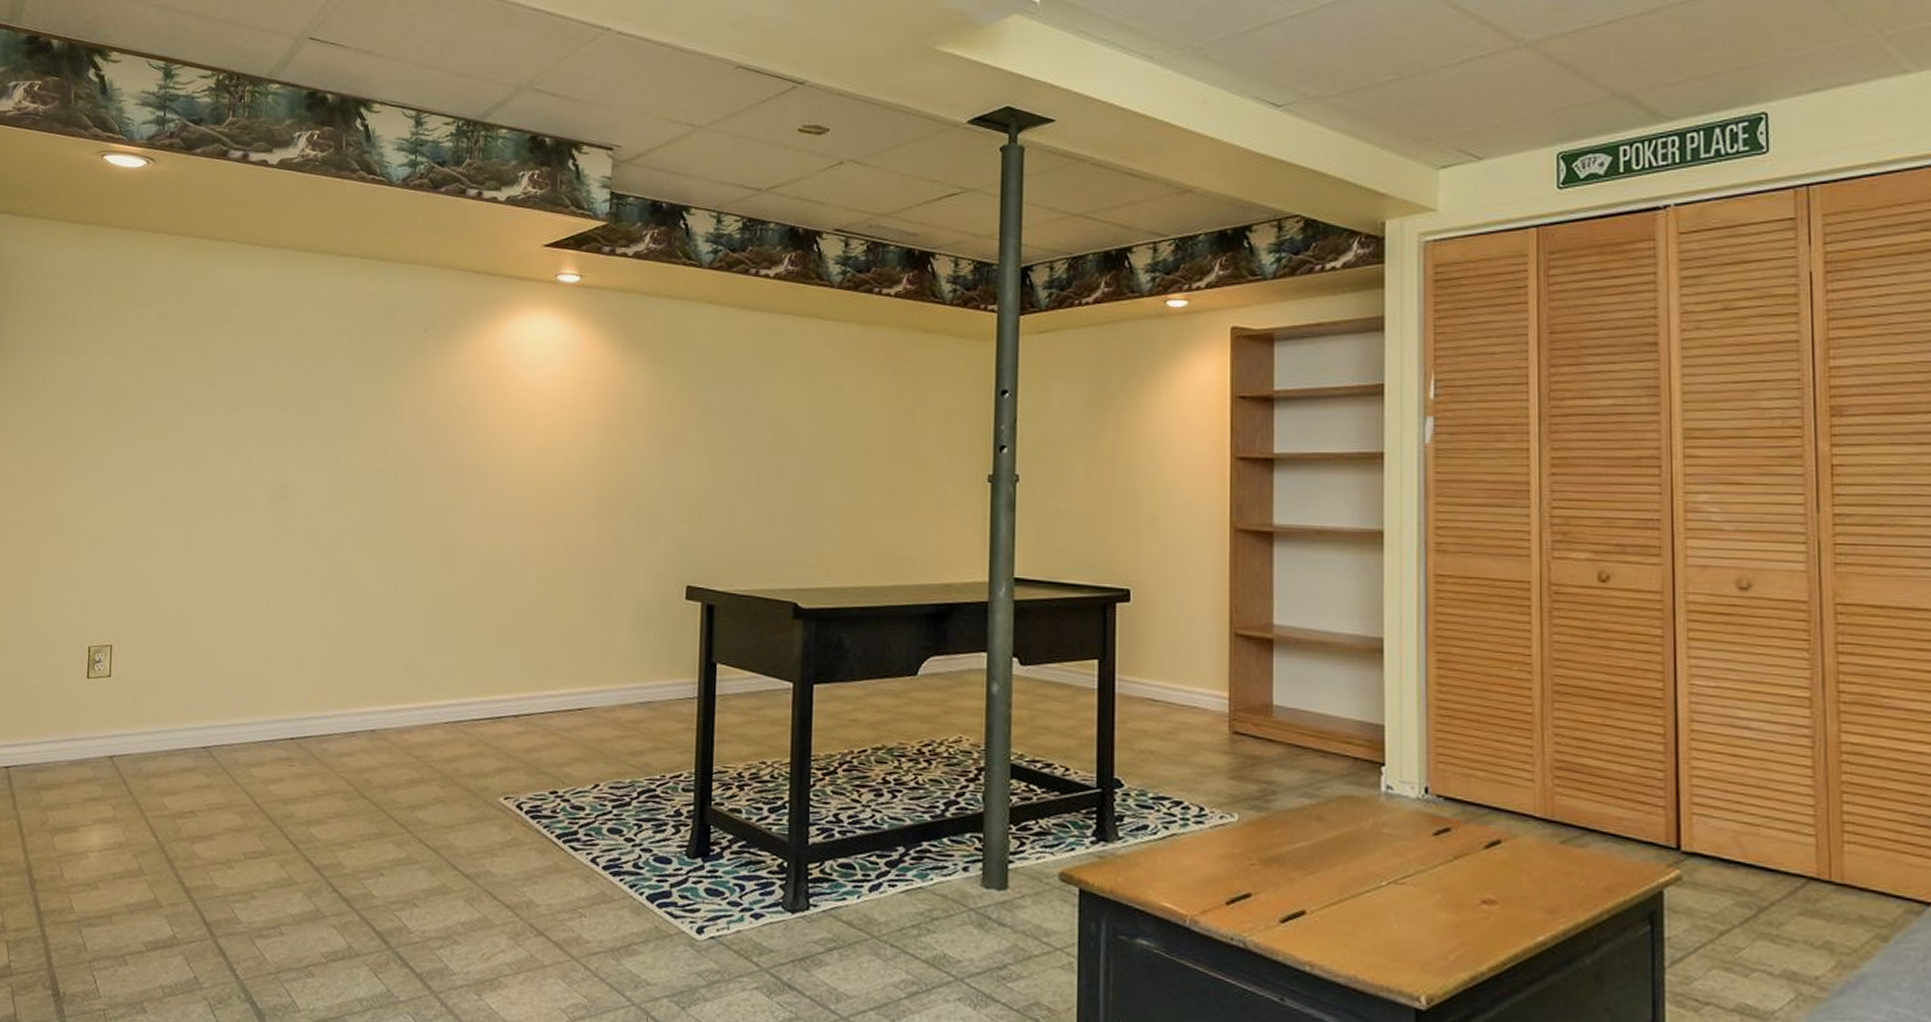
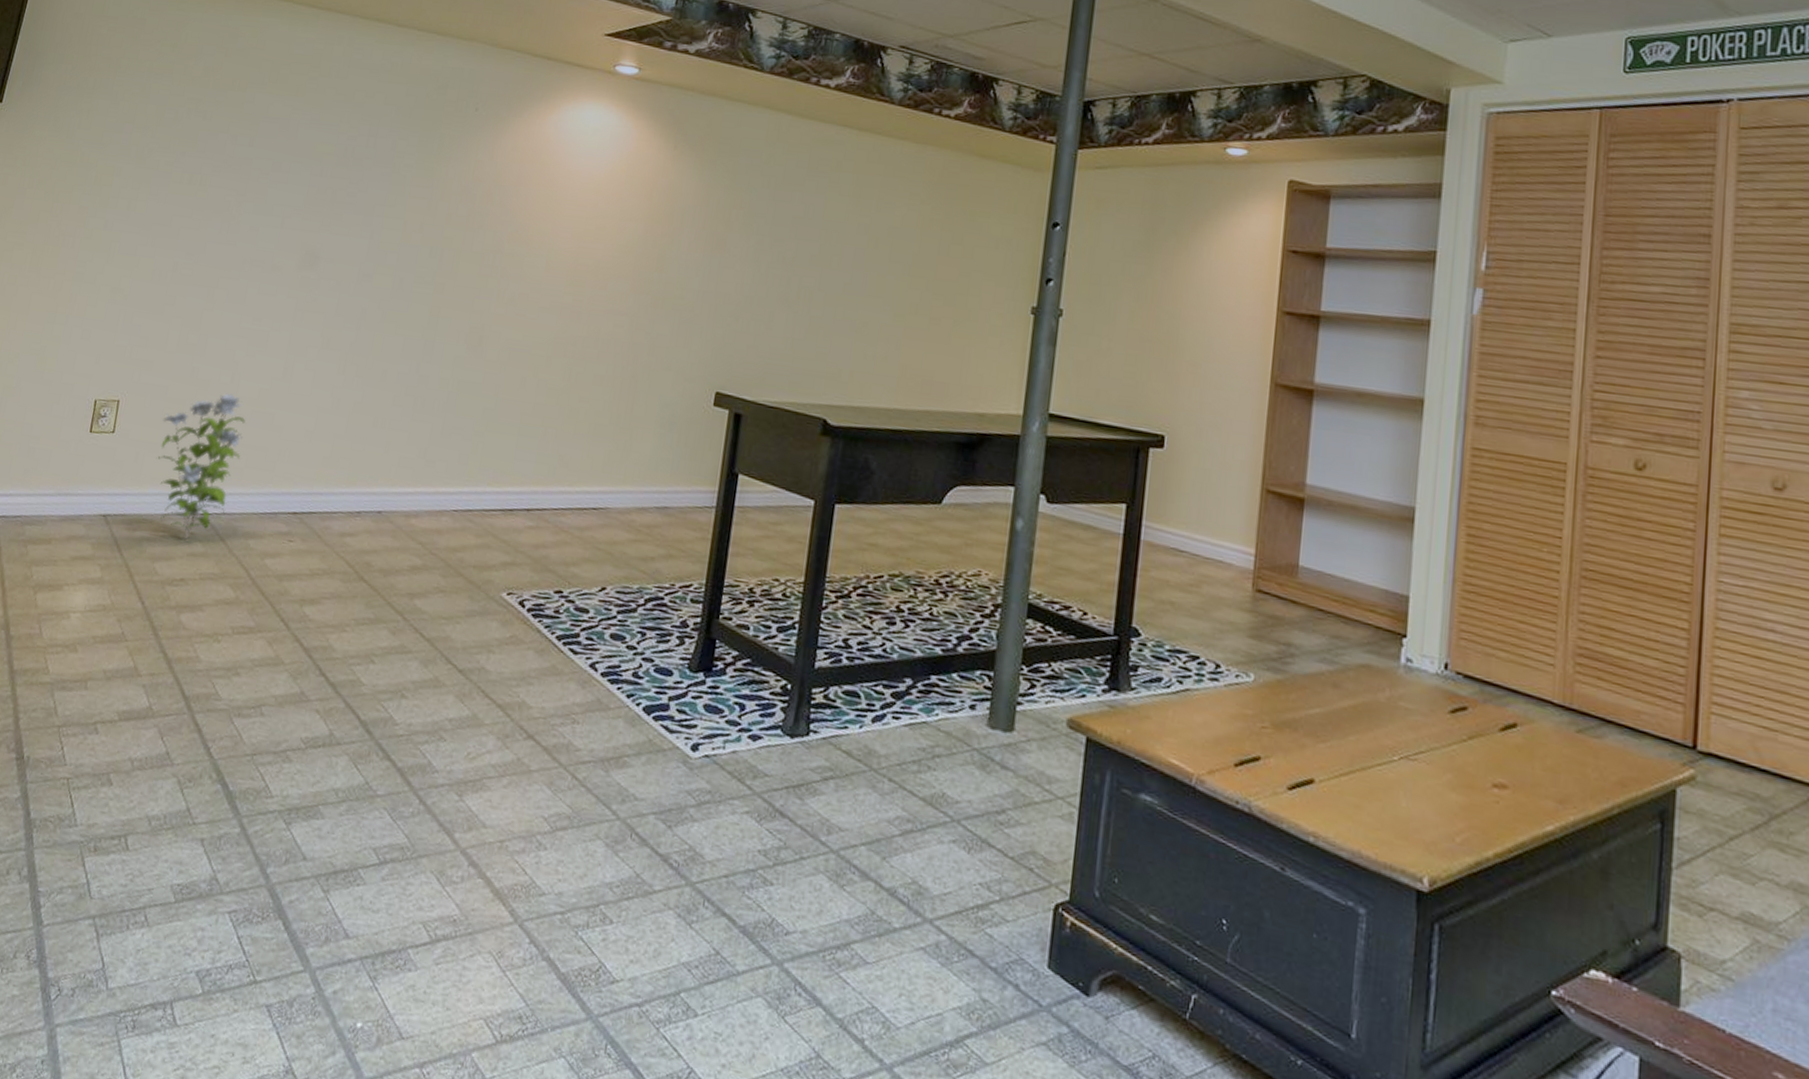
decorative plant: none [153,629,235,774] -> present [156,393,246,541]

